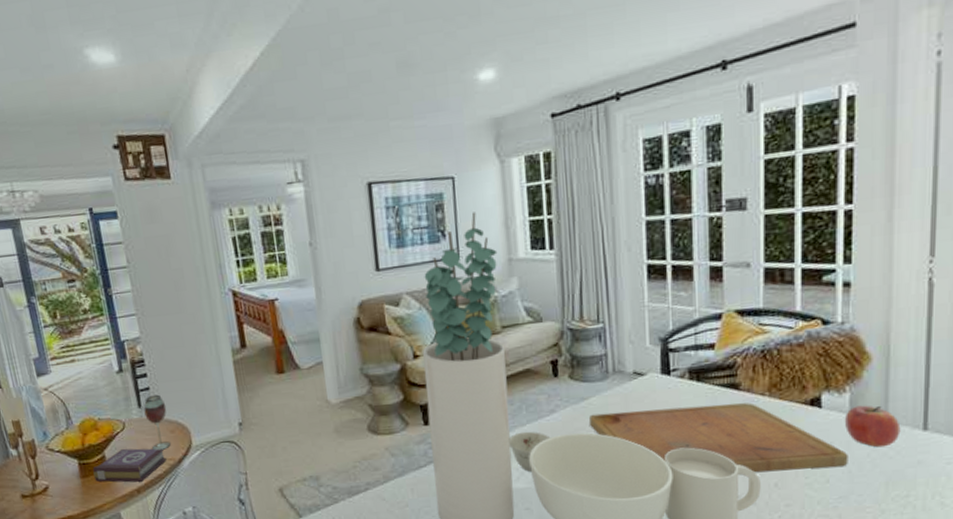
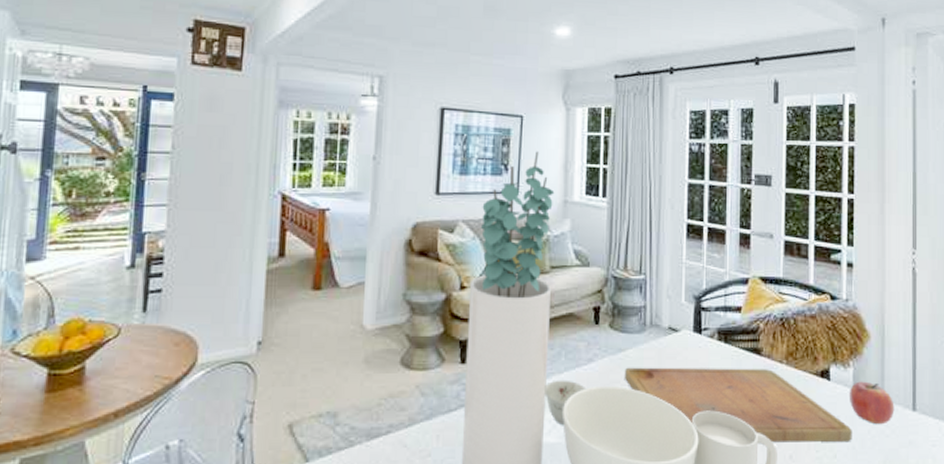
book: present [92,448,167,482] -> none [63,359,162,403]
wineglass: present [143,394,171,451] -> none [147,298,177,366]

